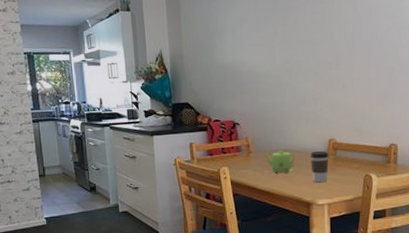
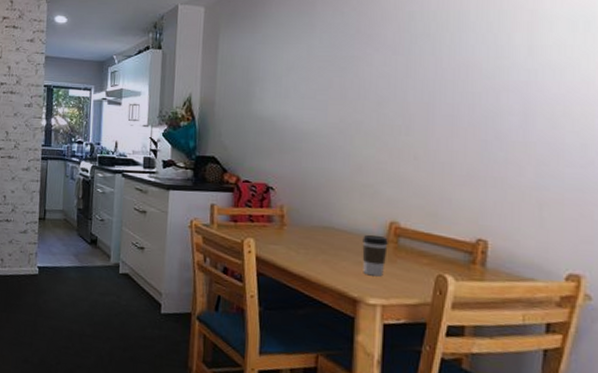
teapot: present [263,150,295,174] -> none [300,227,342,257]

